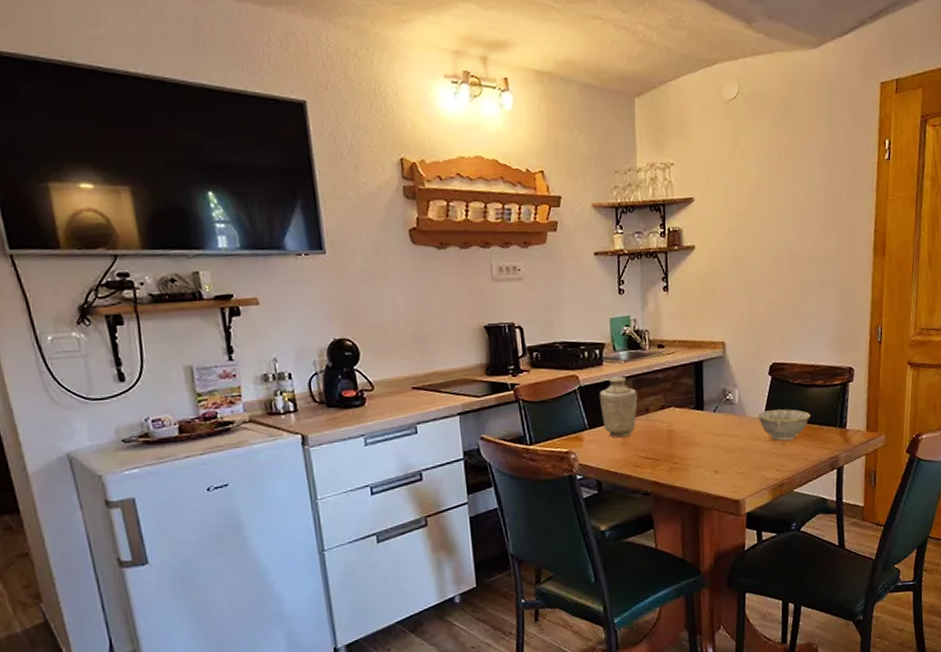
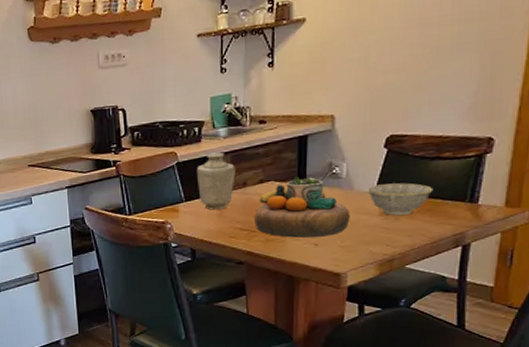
decorative bowl: none [658,402,744,466] -> present [254,176,350,238]

